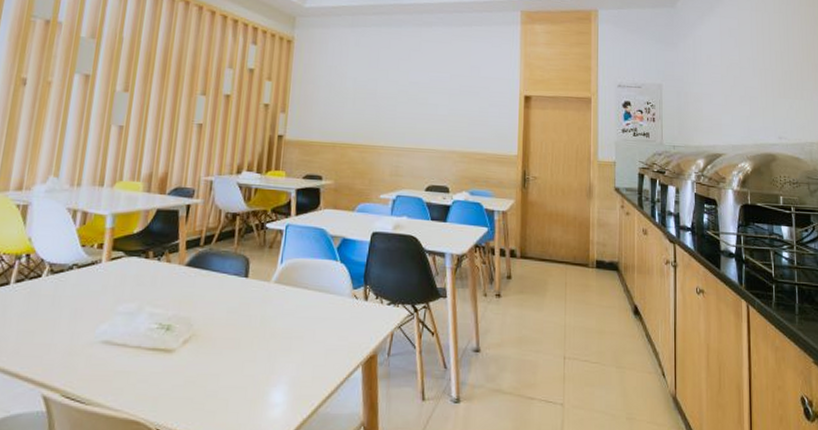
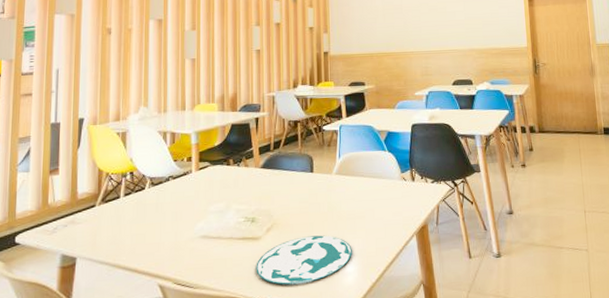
plate: none [164,354,284,412] -> present [256,235,352,285]

